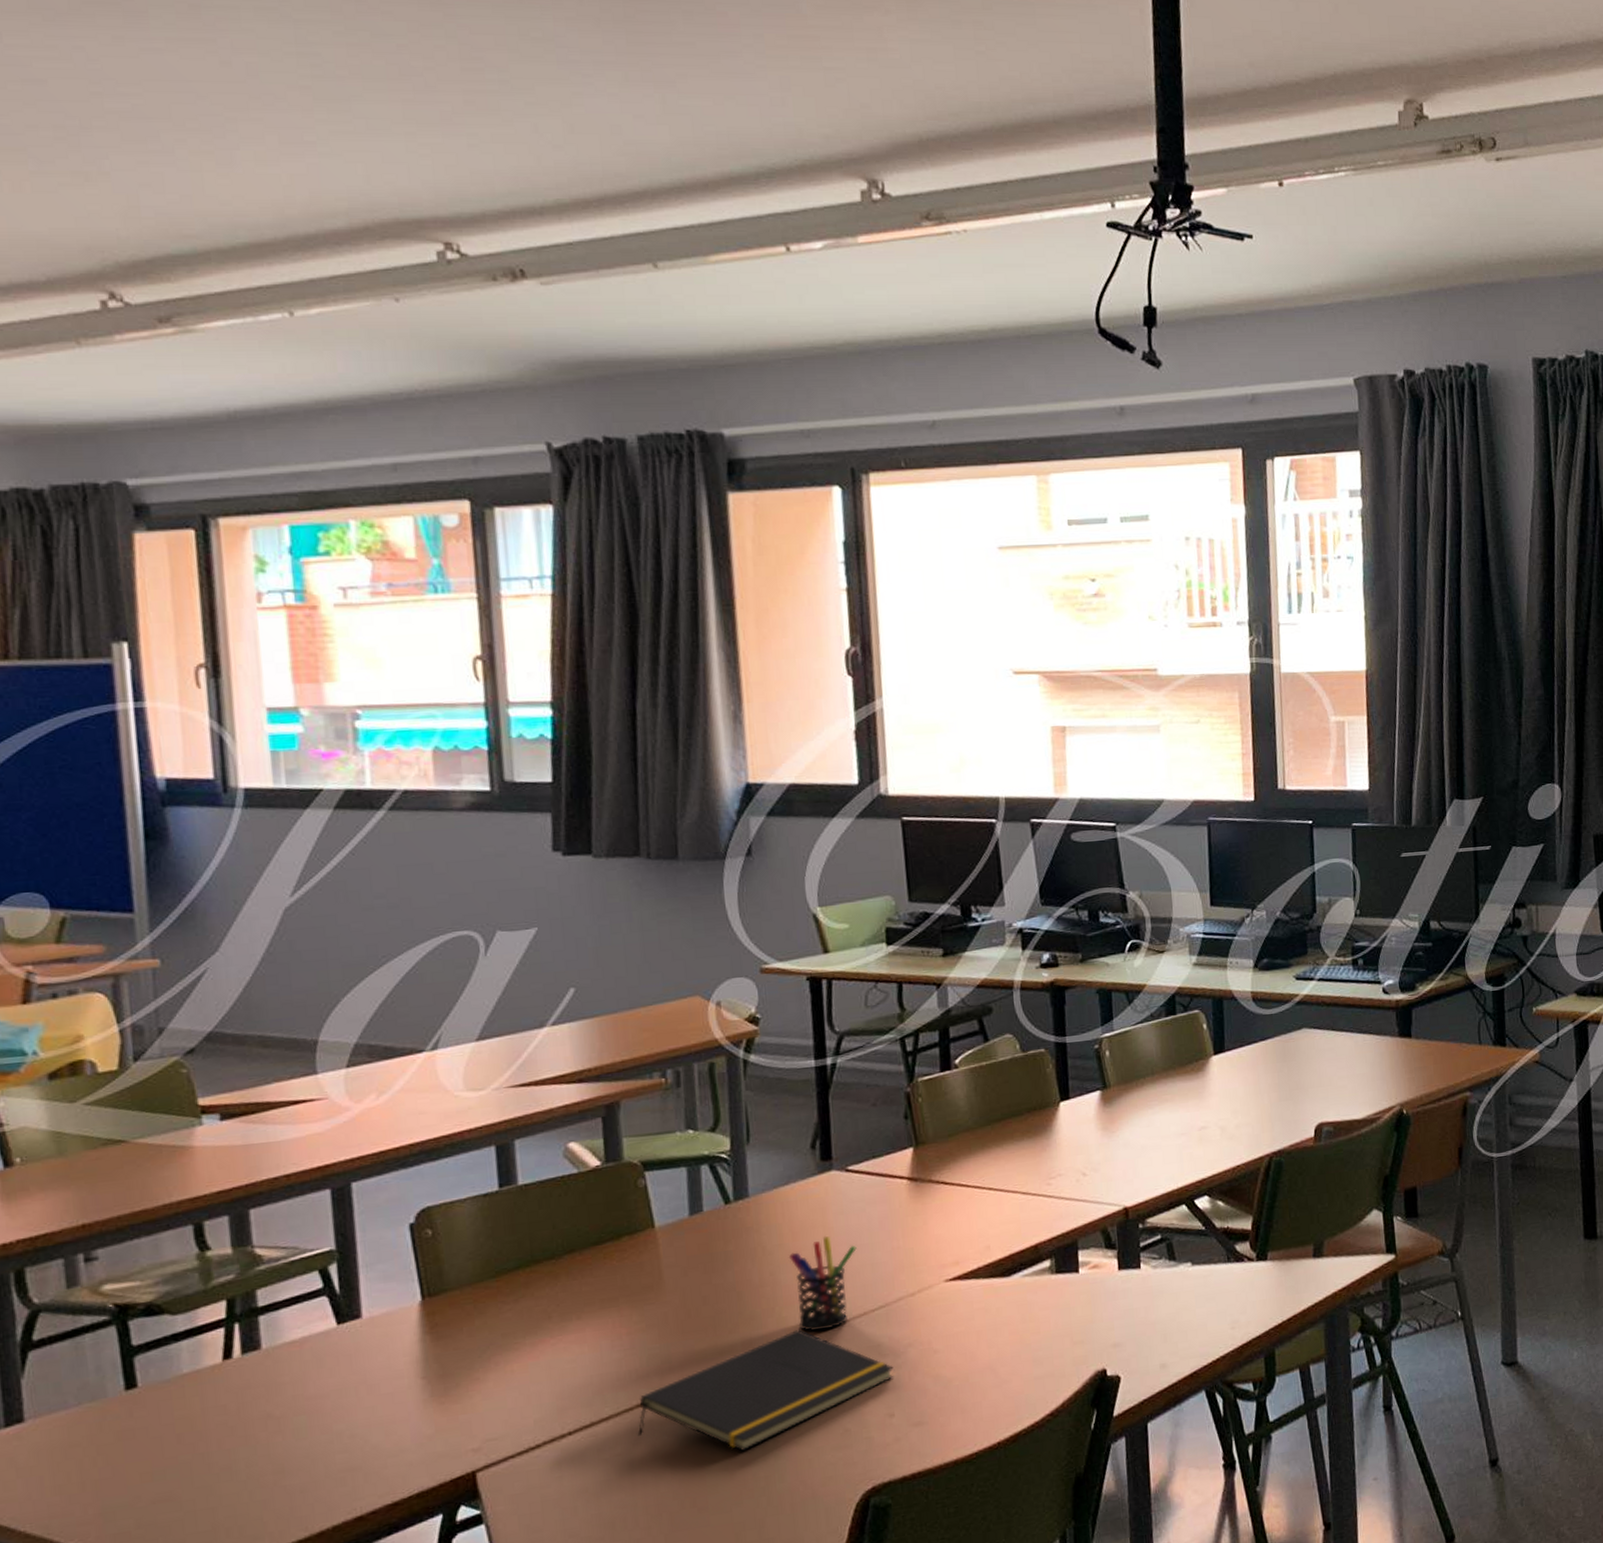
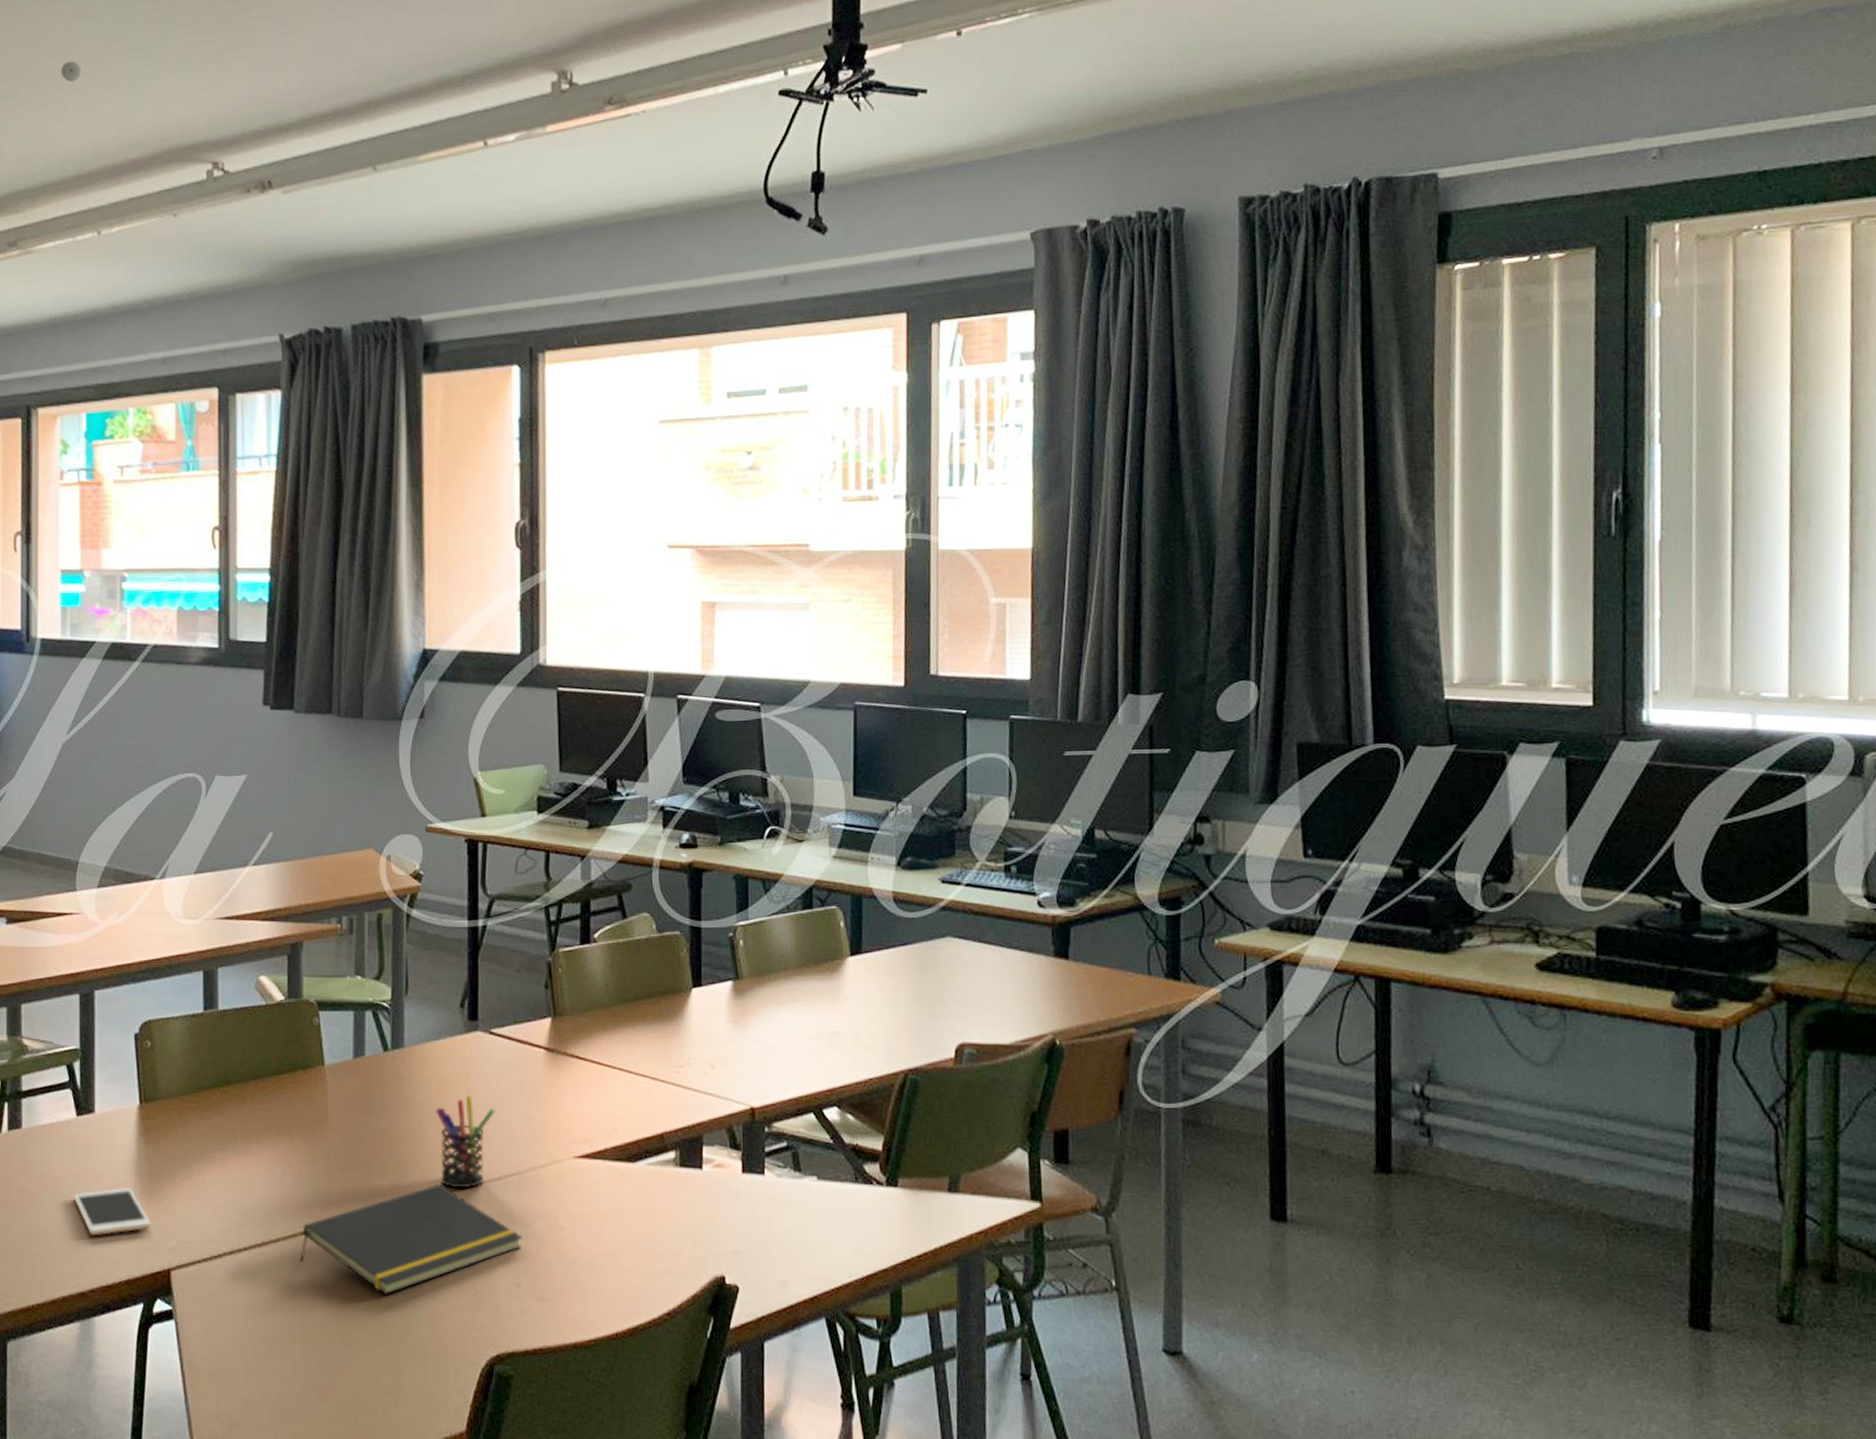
smoke detector: none [220,104,252,131] -> present [61,61,82,83]
cell phone: none [339,1391,447,1453] -> present [73,1187,151,1236]

